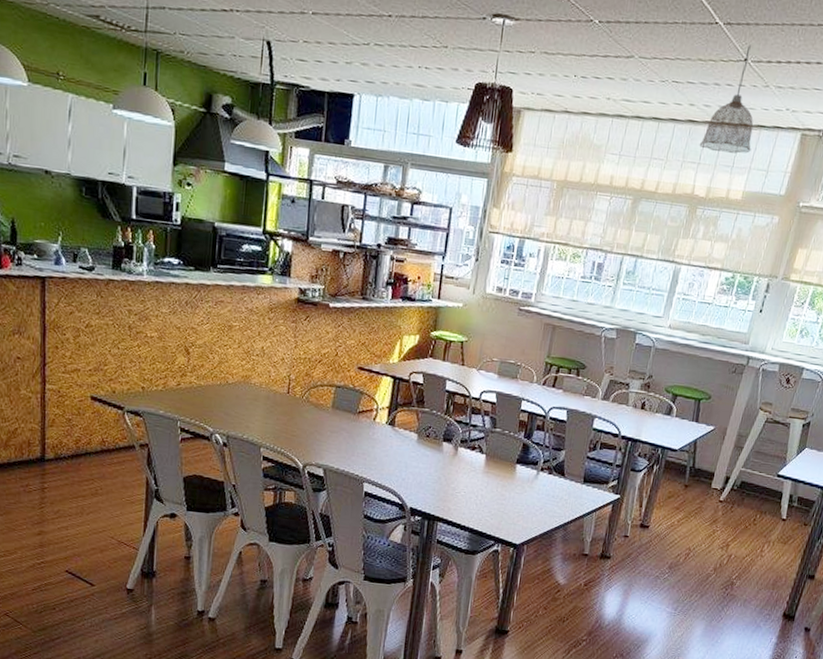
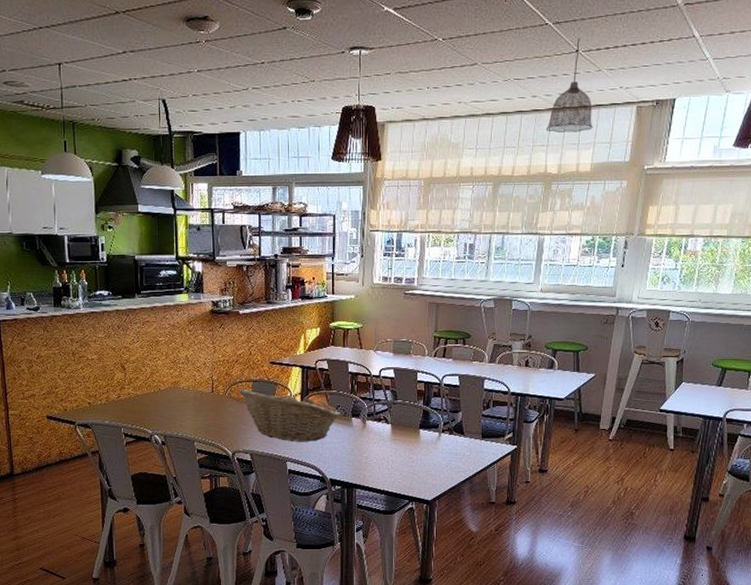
fruit basket: none [318,393,431,464] -> present [238,388,341,442]

